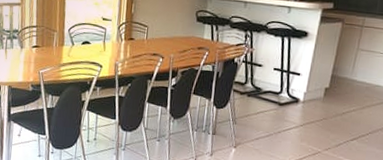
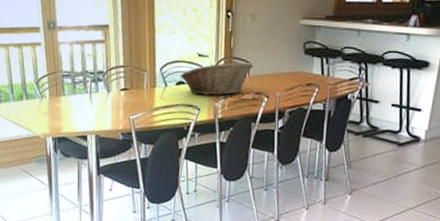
fruit basket: none [86,26,152,55] -> present [181,62,254,96]

